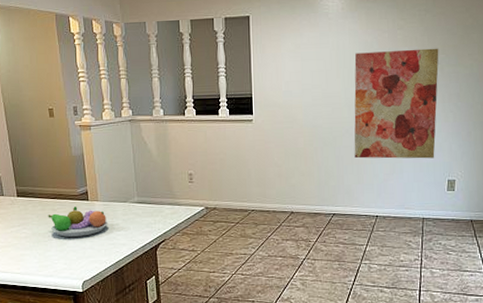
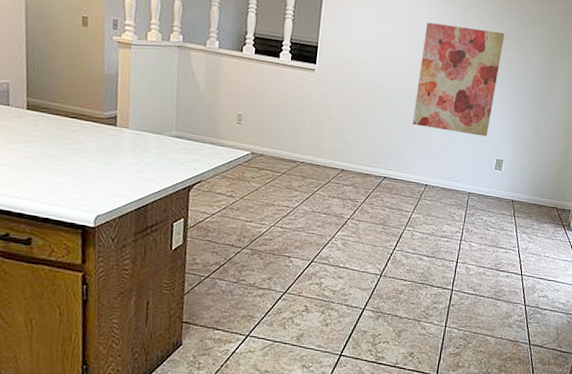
fruit bowl: present [48,207,109,237] -> none [63,131,138,166]

